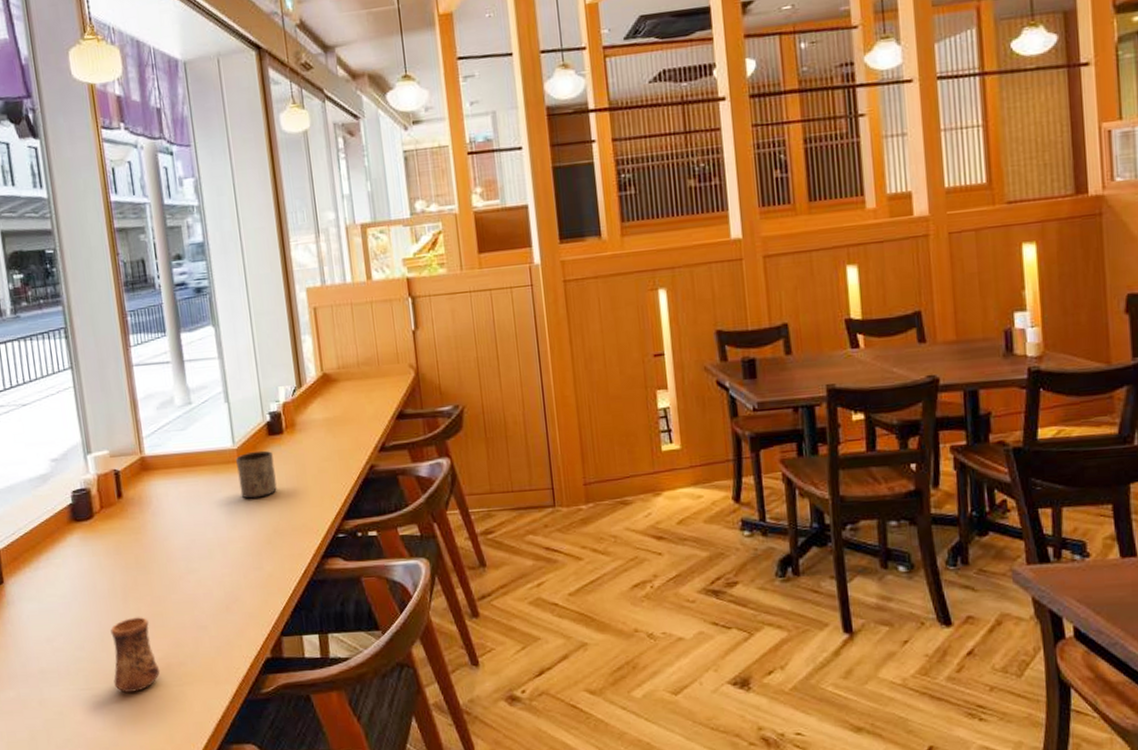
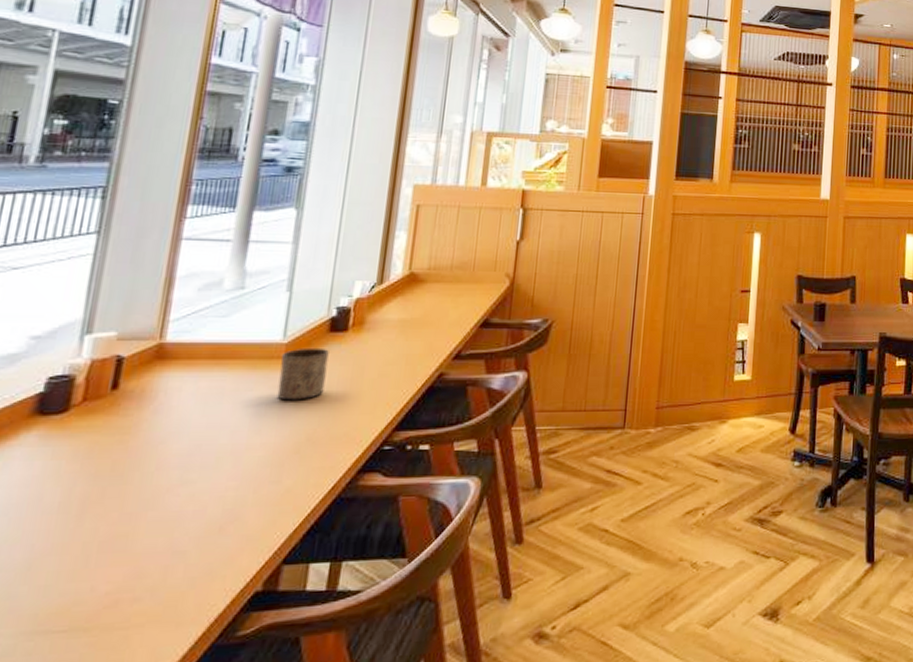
cup: present [110,616,160,693] -> none [26,537,106,640]

